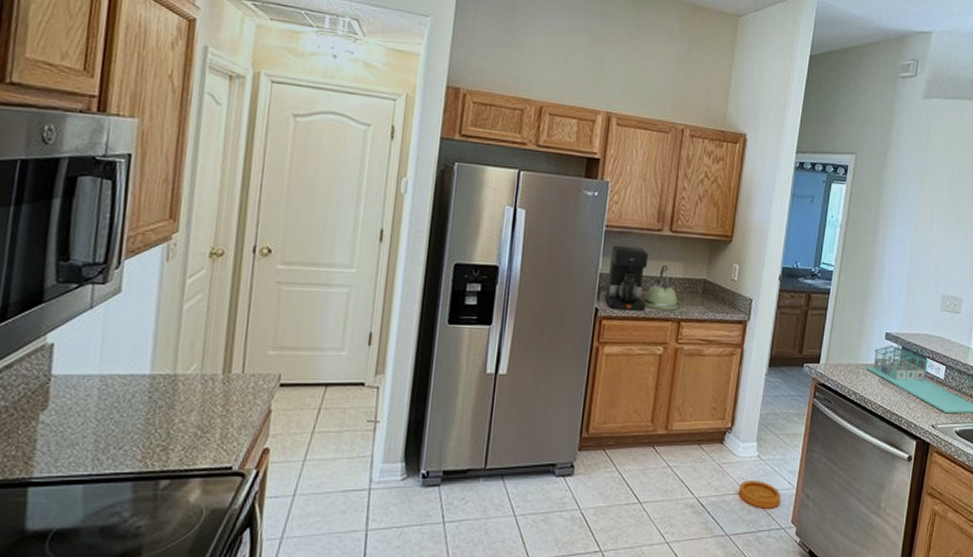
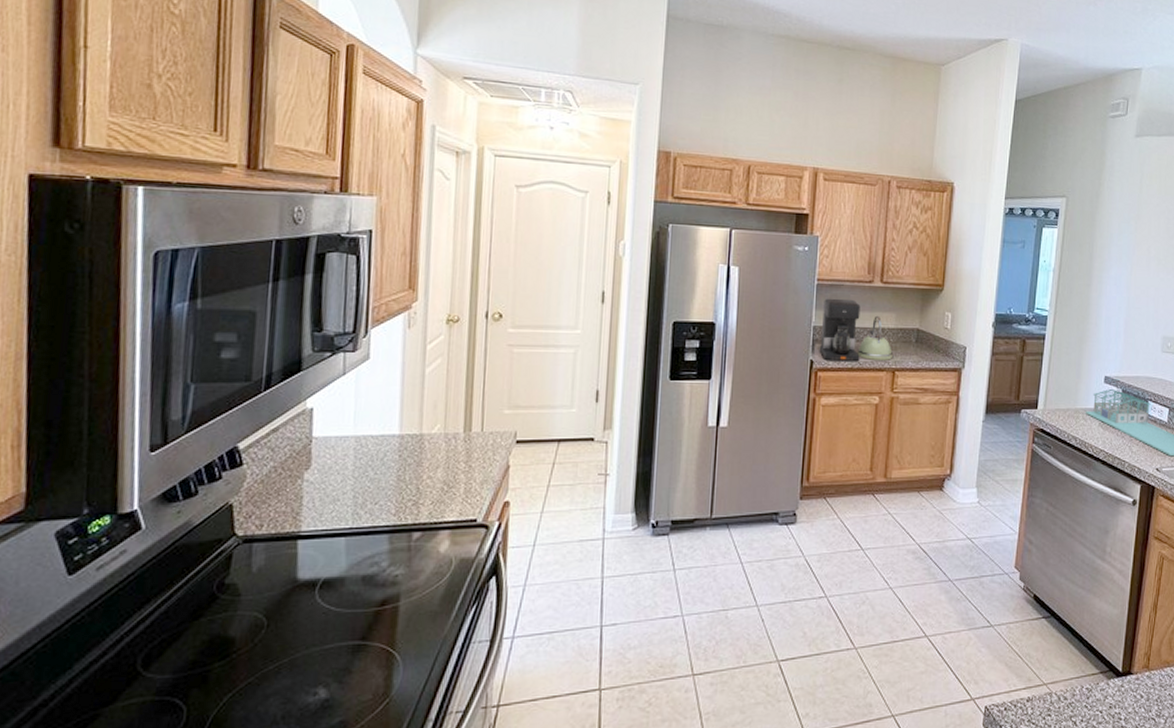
pet bowl: present [738,480,781,509] -> none [960,526,1003,554]

